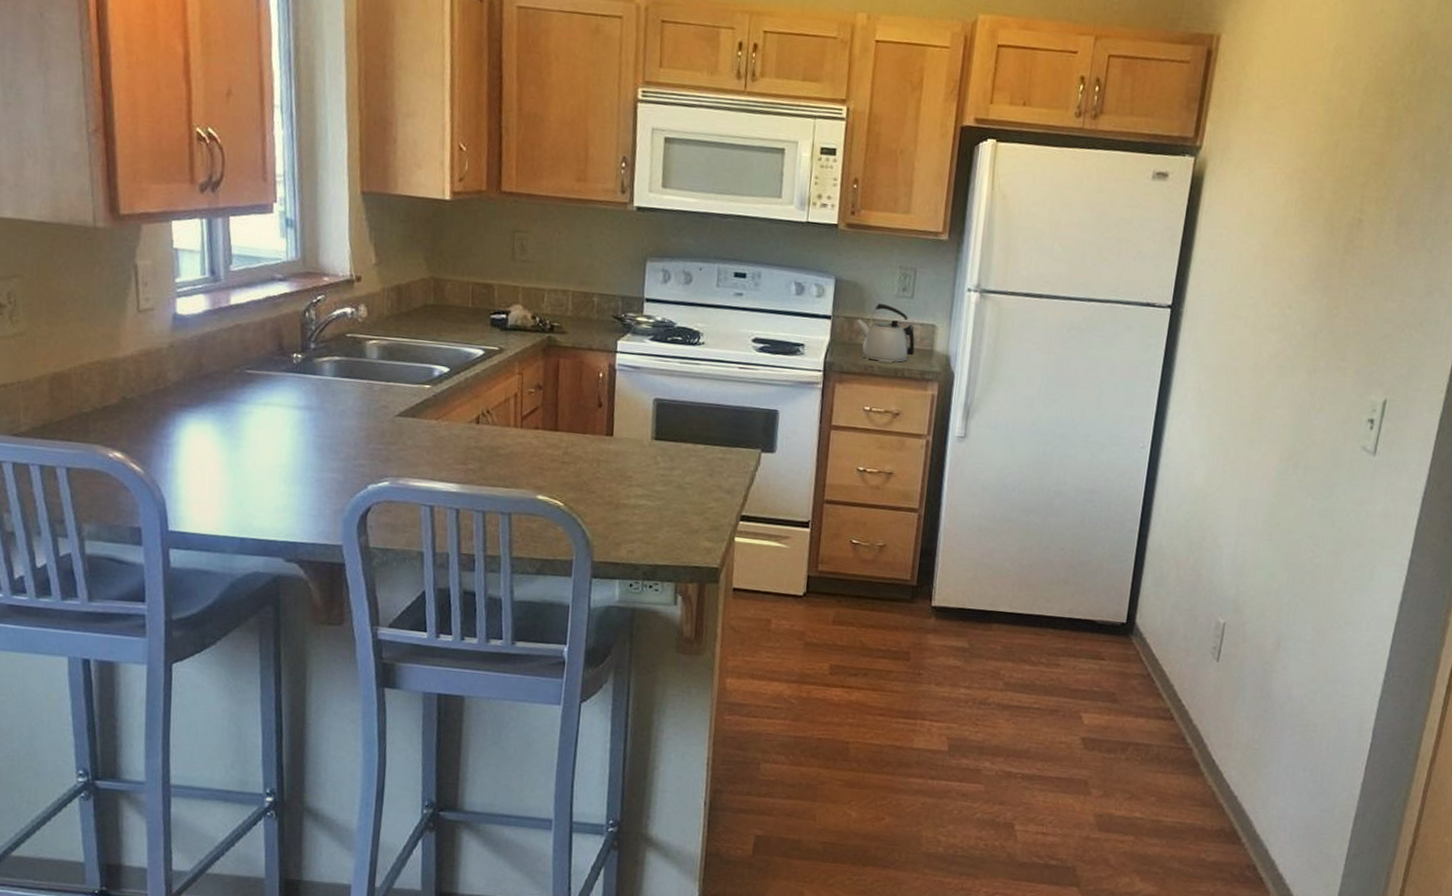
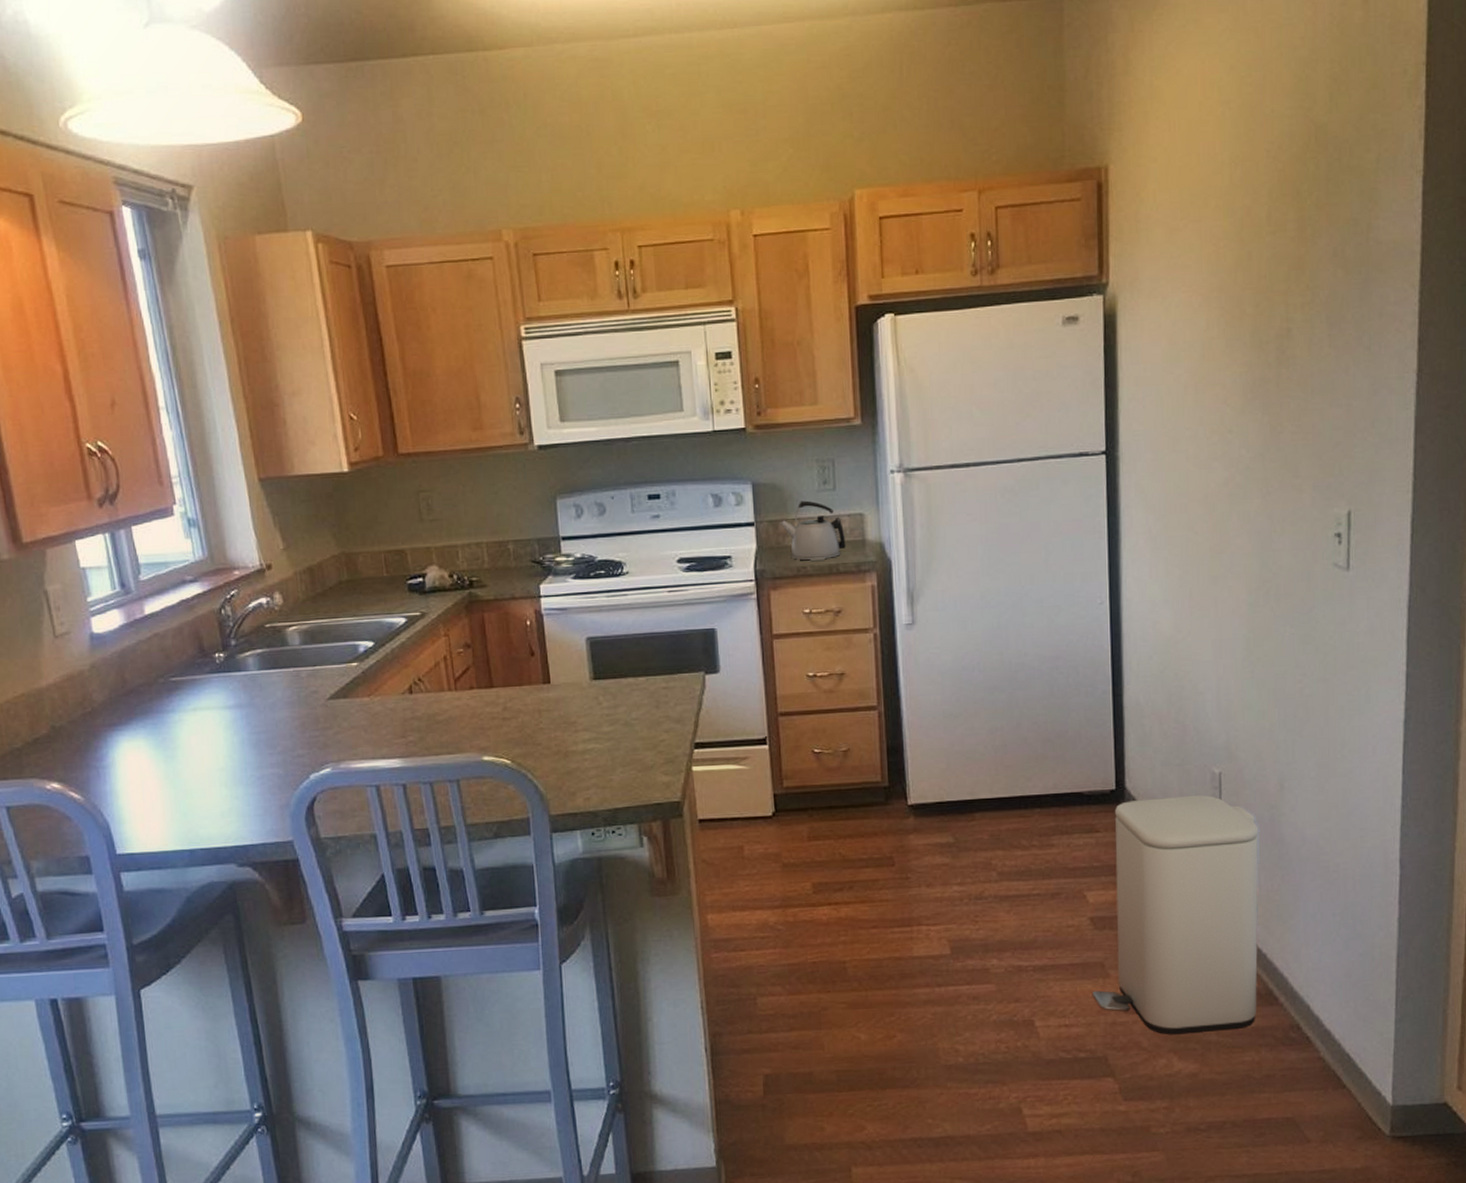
pedal bin: none [1071,635,1251,861] -> present [1091,795,1259,1035]

